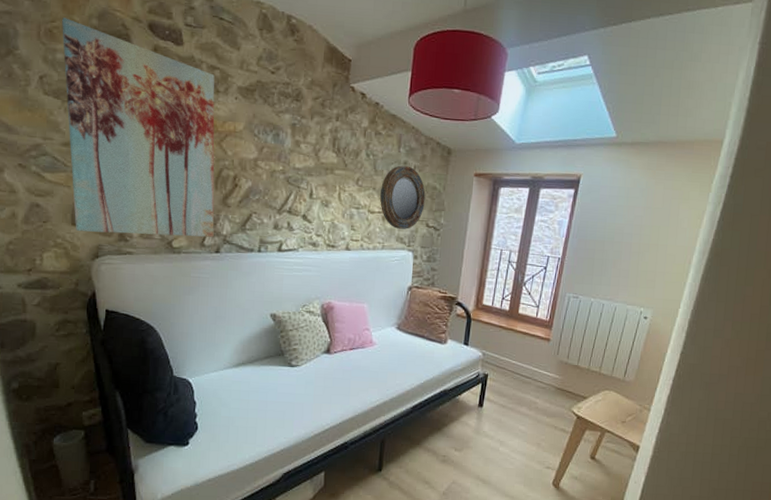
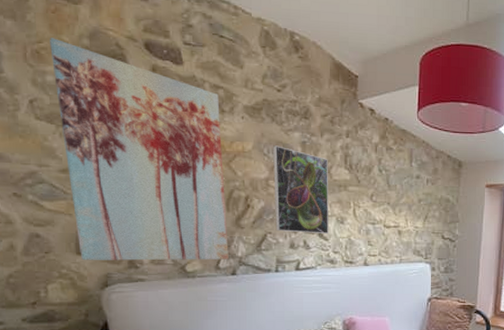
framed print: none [260,126,317,216] -> present [273,145,328,233]
home mirror: present [380,165,426,229] -> none [395,179,439,242]

